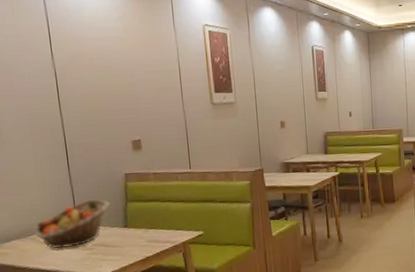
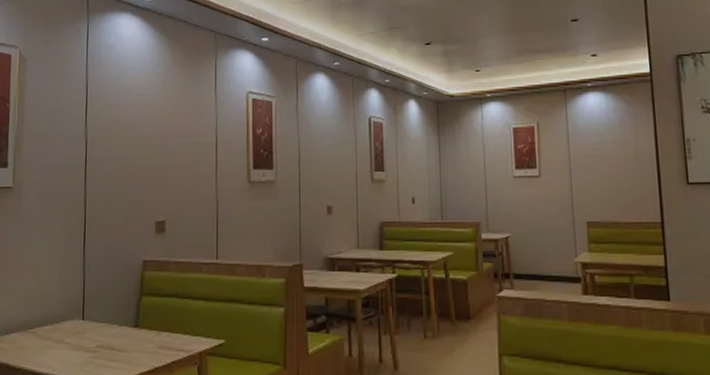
fruit basket: present [35,199,110,249] -> none [37,289,122,348]

